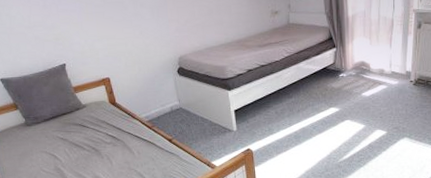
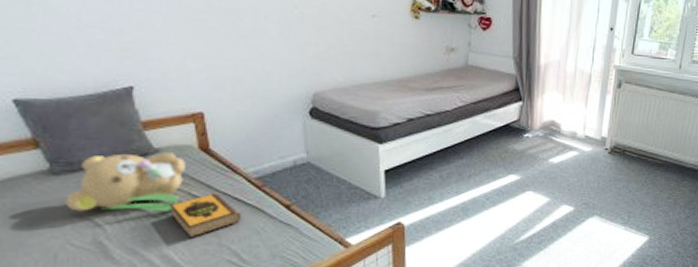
teddy bear: none [36,107,103,149] -> present [65,152,185,212]
hardback book: none [96,133,142,165] -> present [170,193,242,238]

